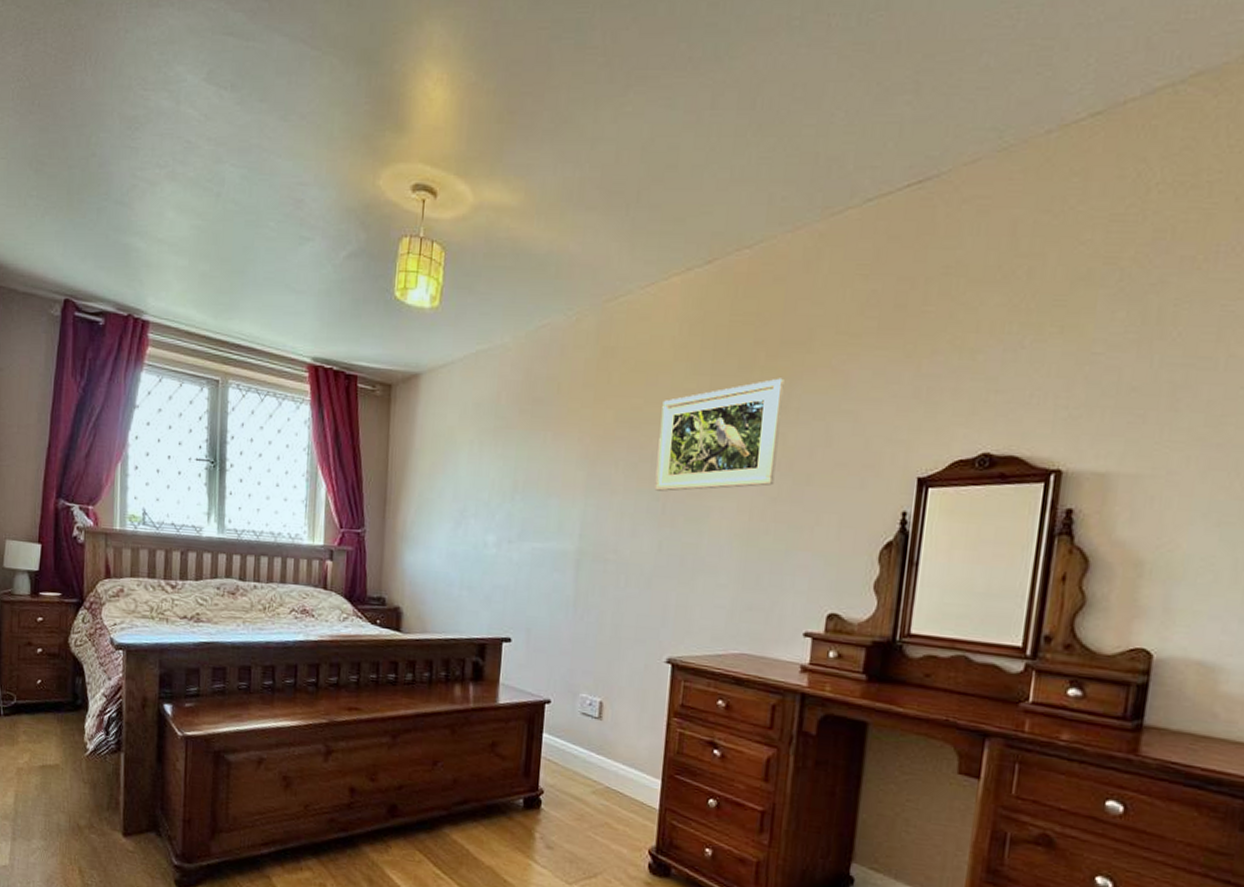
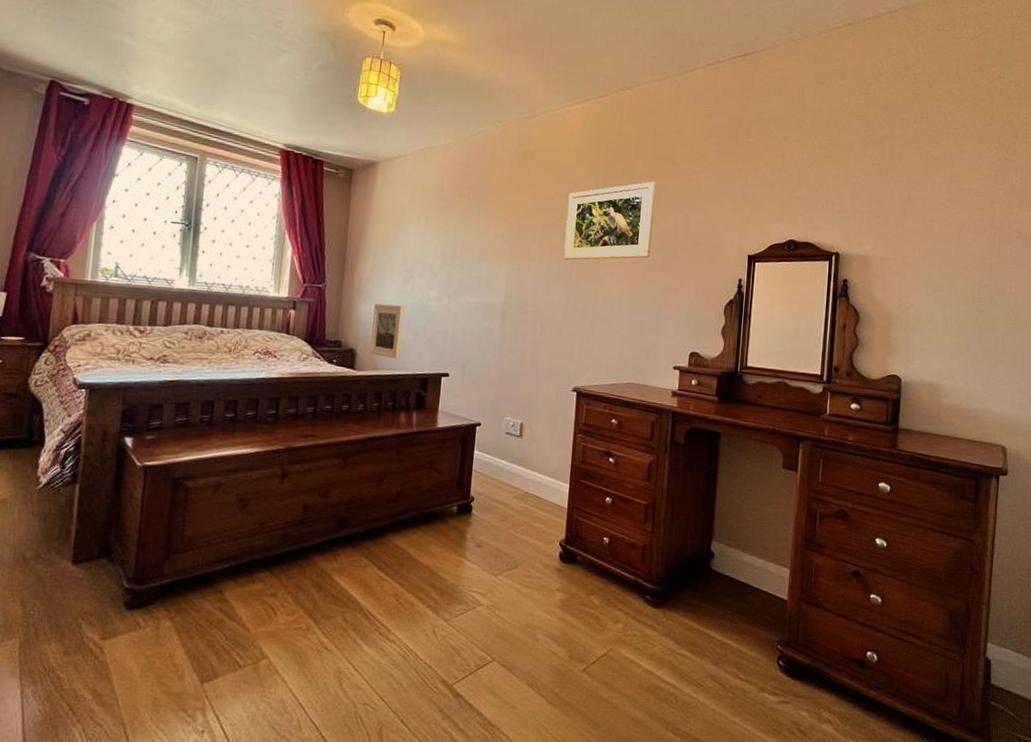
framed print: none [418,552,457,620] -> present [370,303,404,359]

